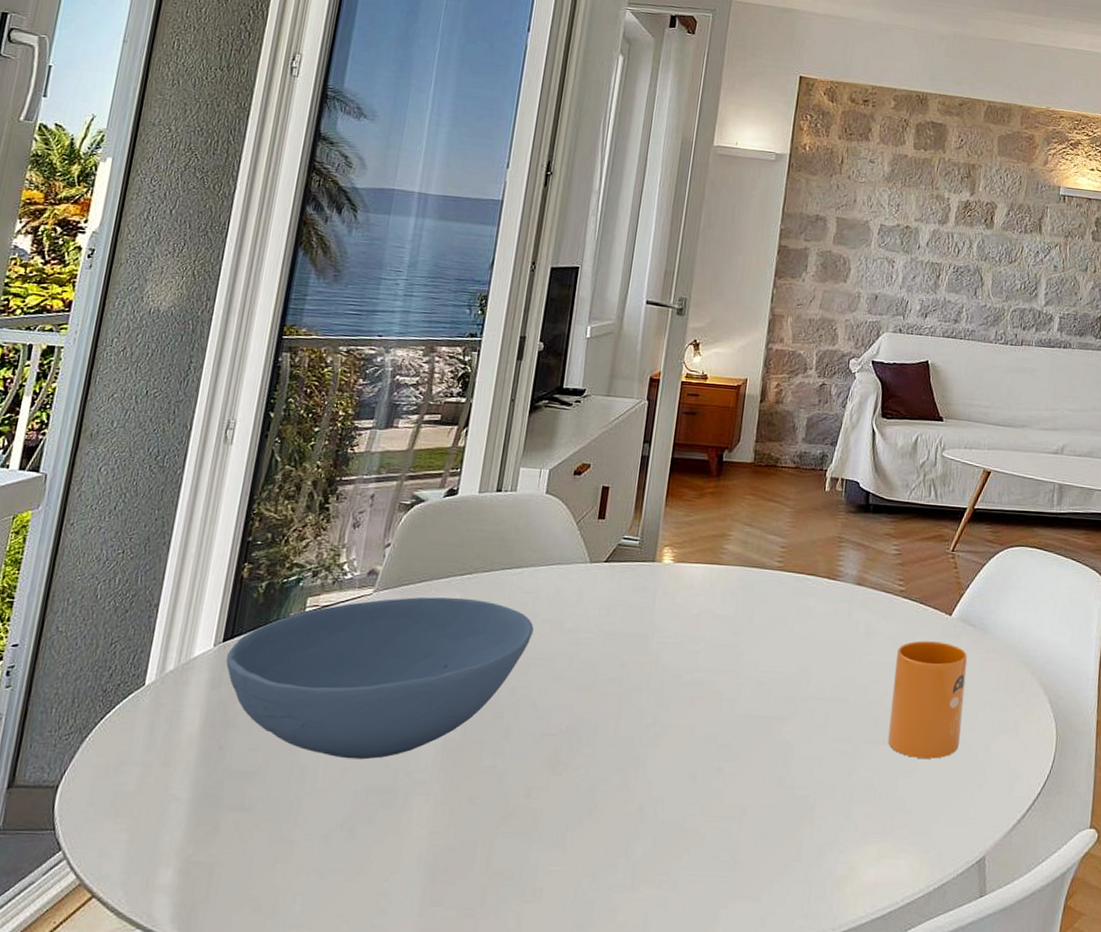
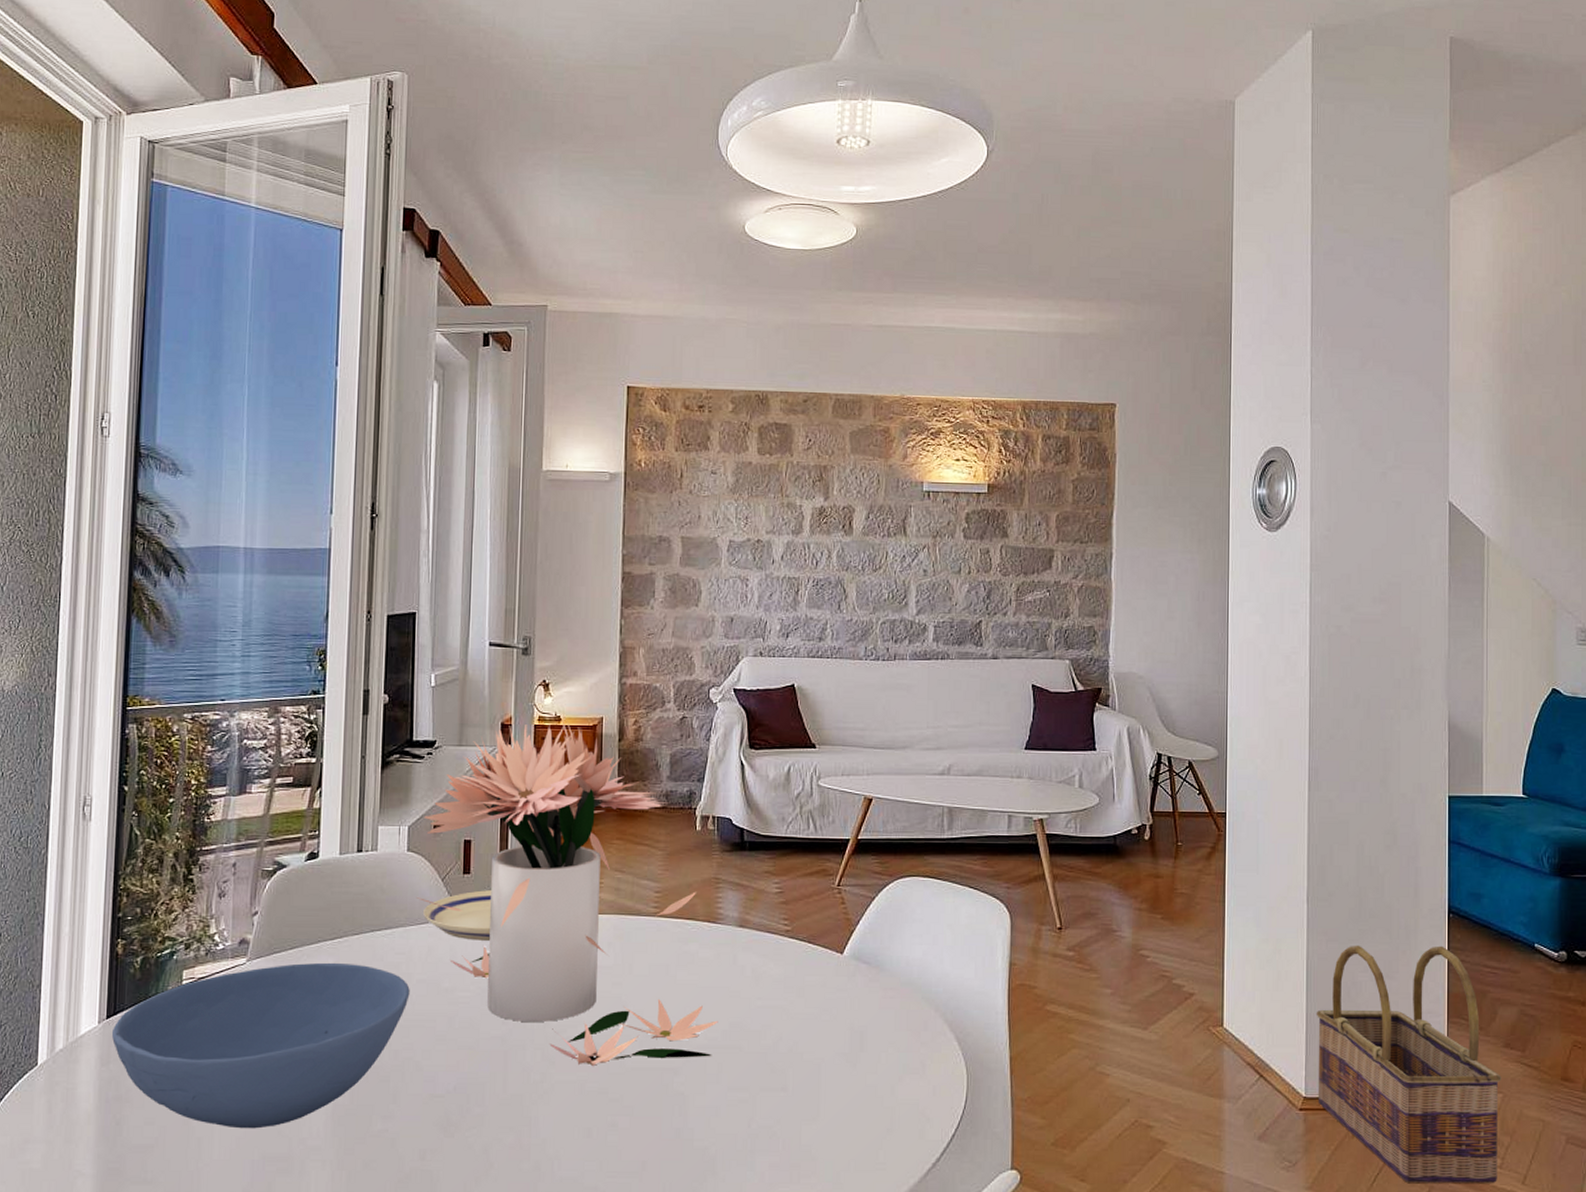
bouquet: none [549,378,829,712] -> present [416,720,718,1066]
plate: none [554,535,625,585] -> present [422,890,492,941]
mug: present [888,641,968,759] -> none [786,982,864,1104]

